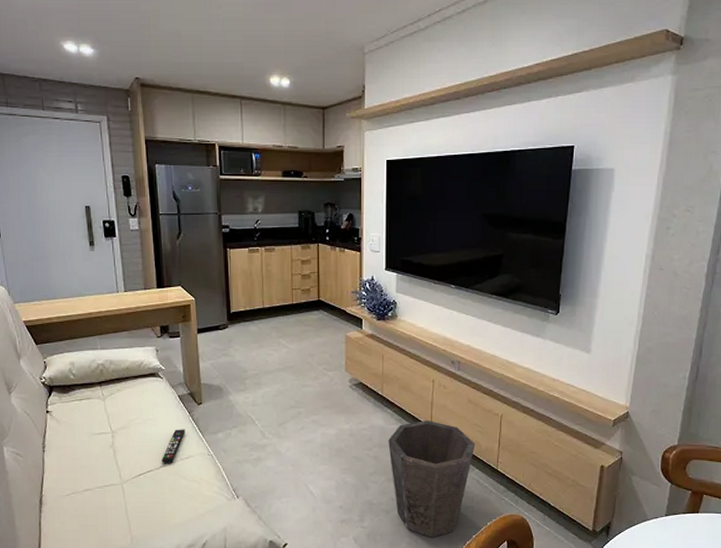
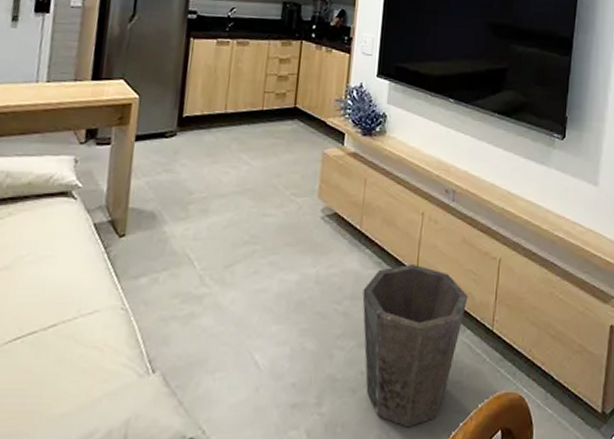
remote control: present [162,429,185,463] -> none [53,271,96,321]

